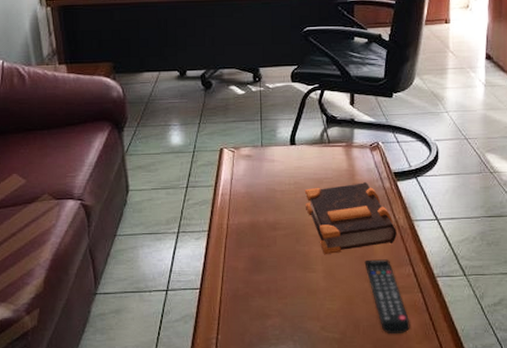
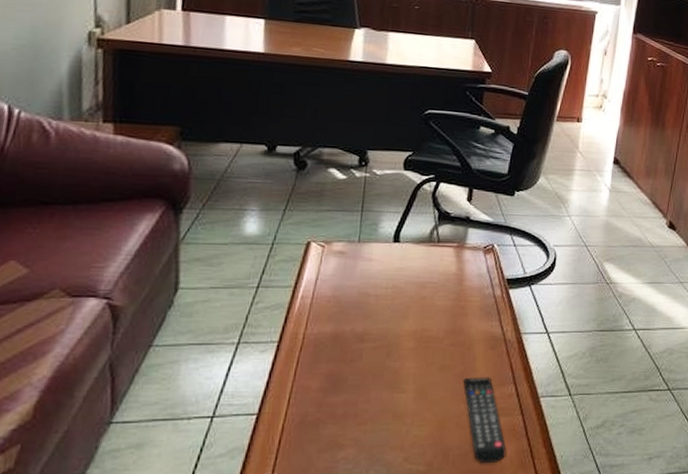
bible: present [304,181,397,255] -> none [403,288,503,372]

